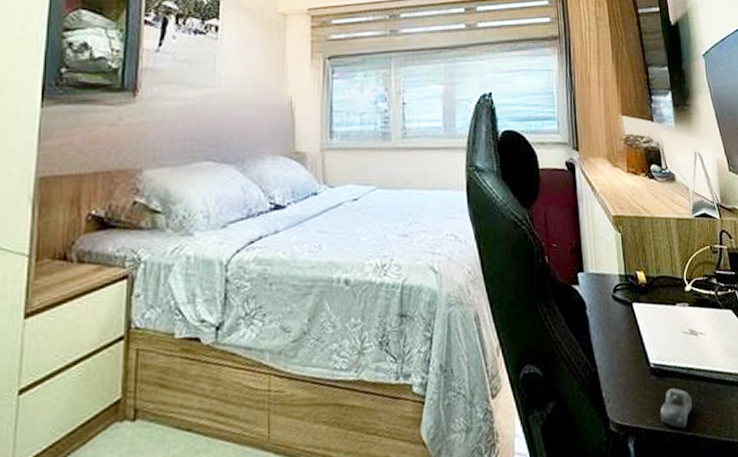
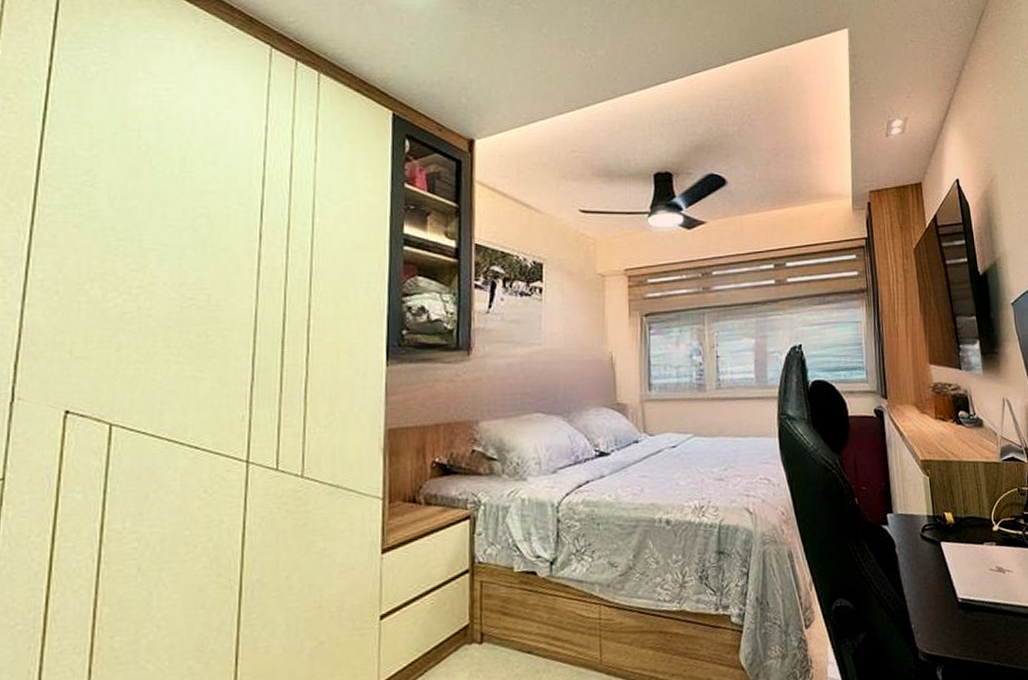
computer mouse: present [660,388,692,429] -> none [967,621,999,659]

